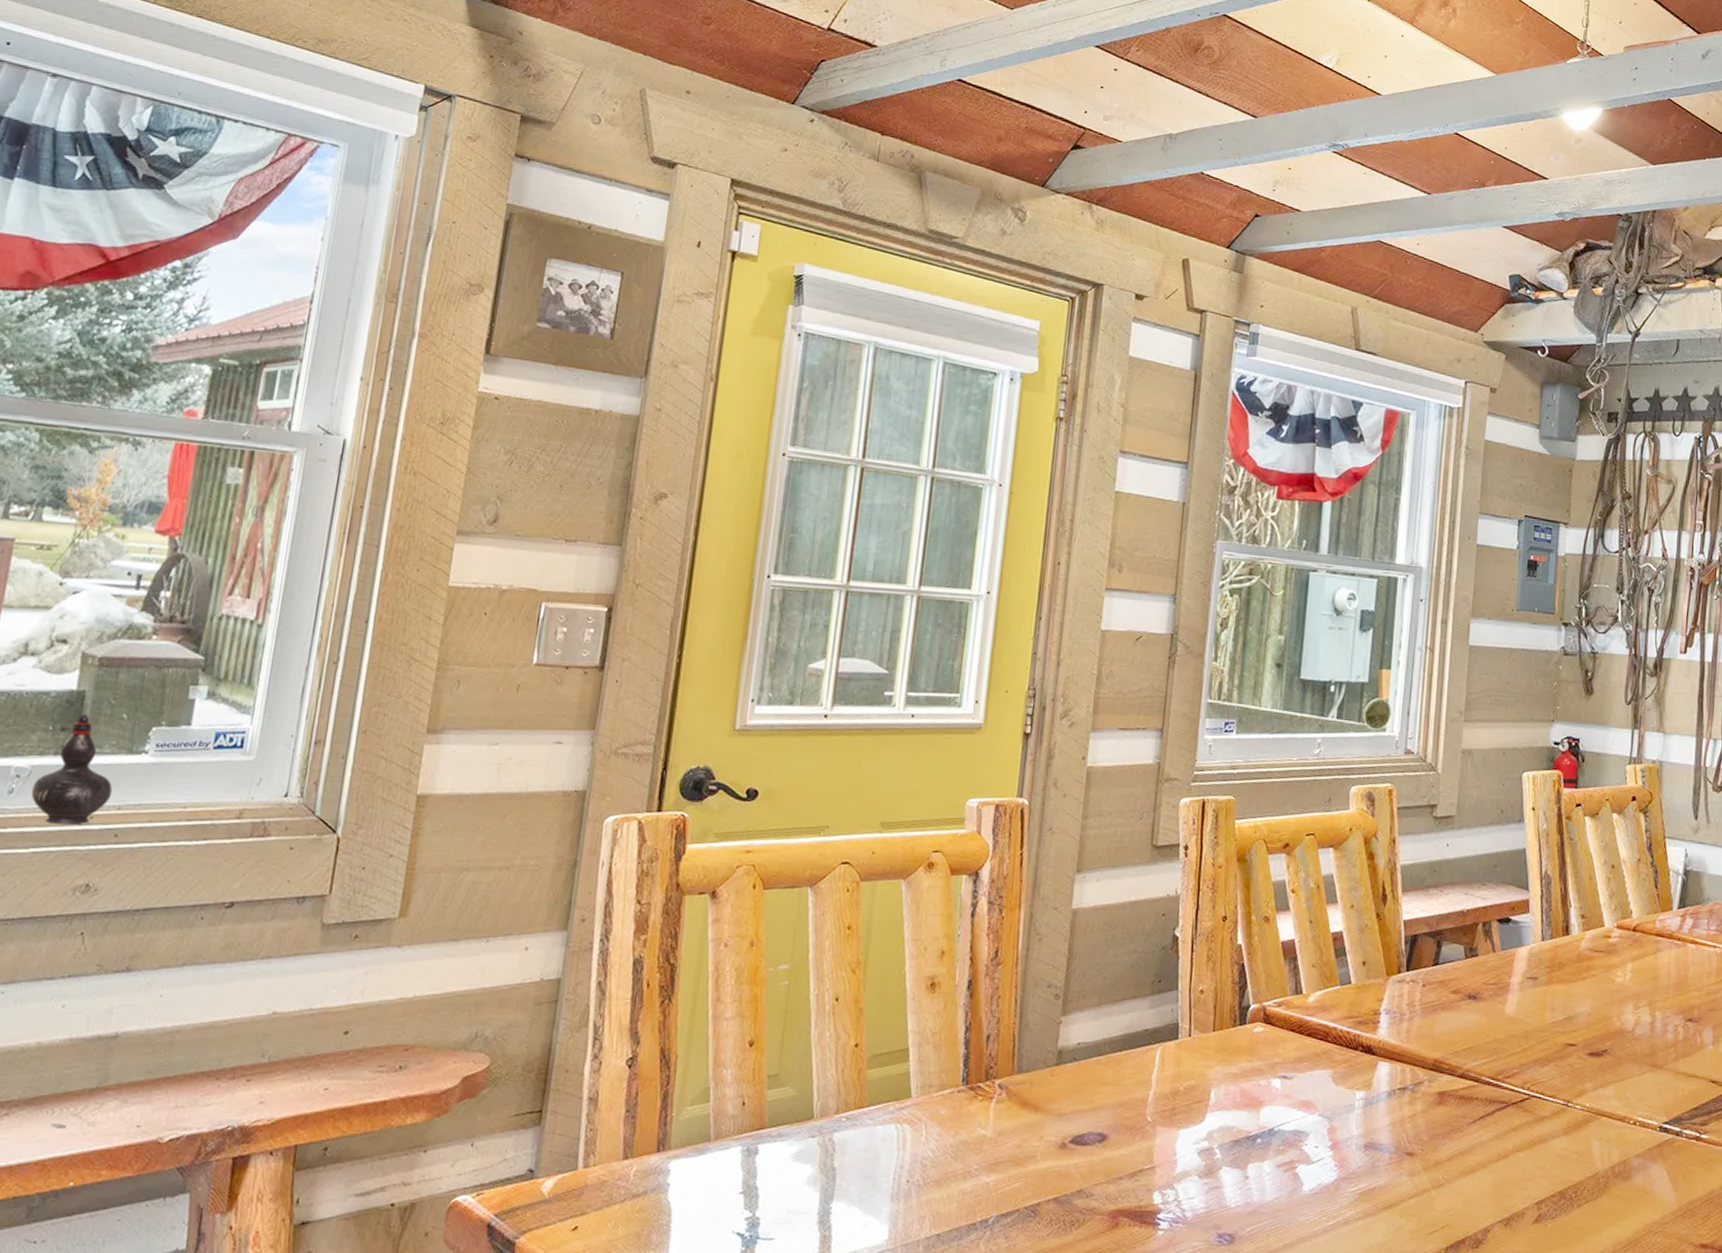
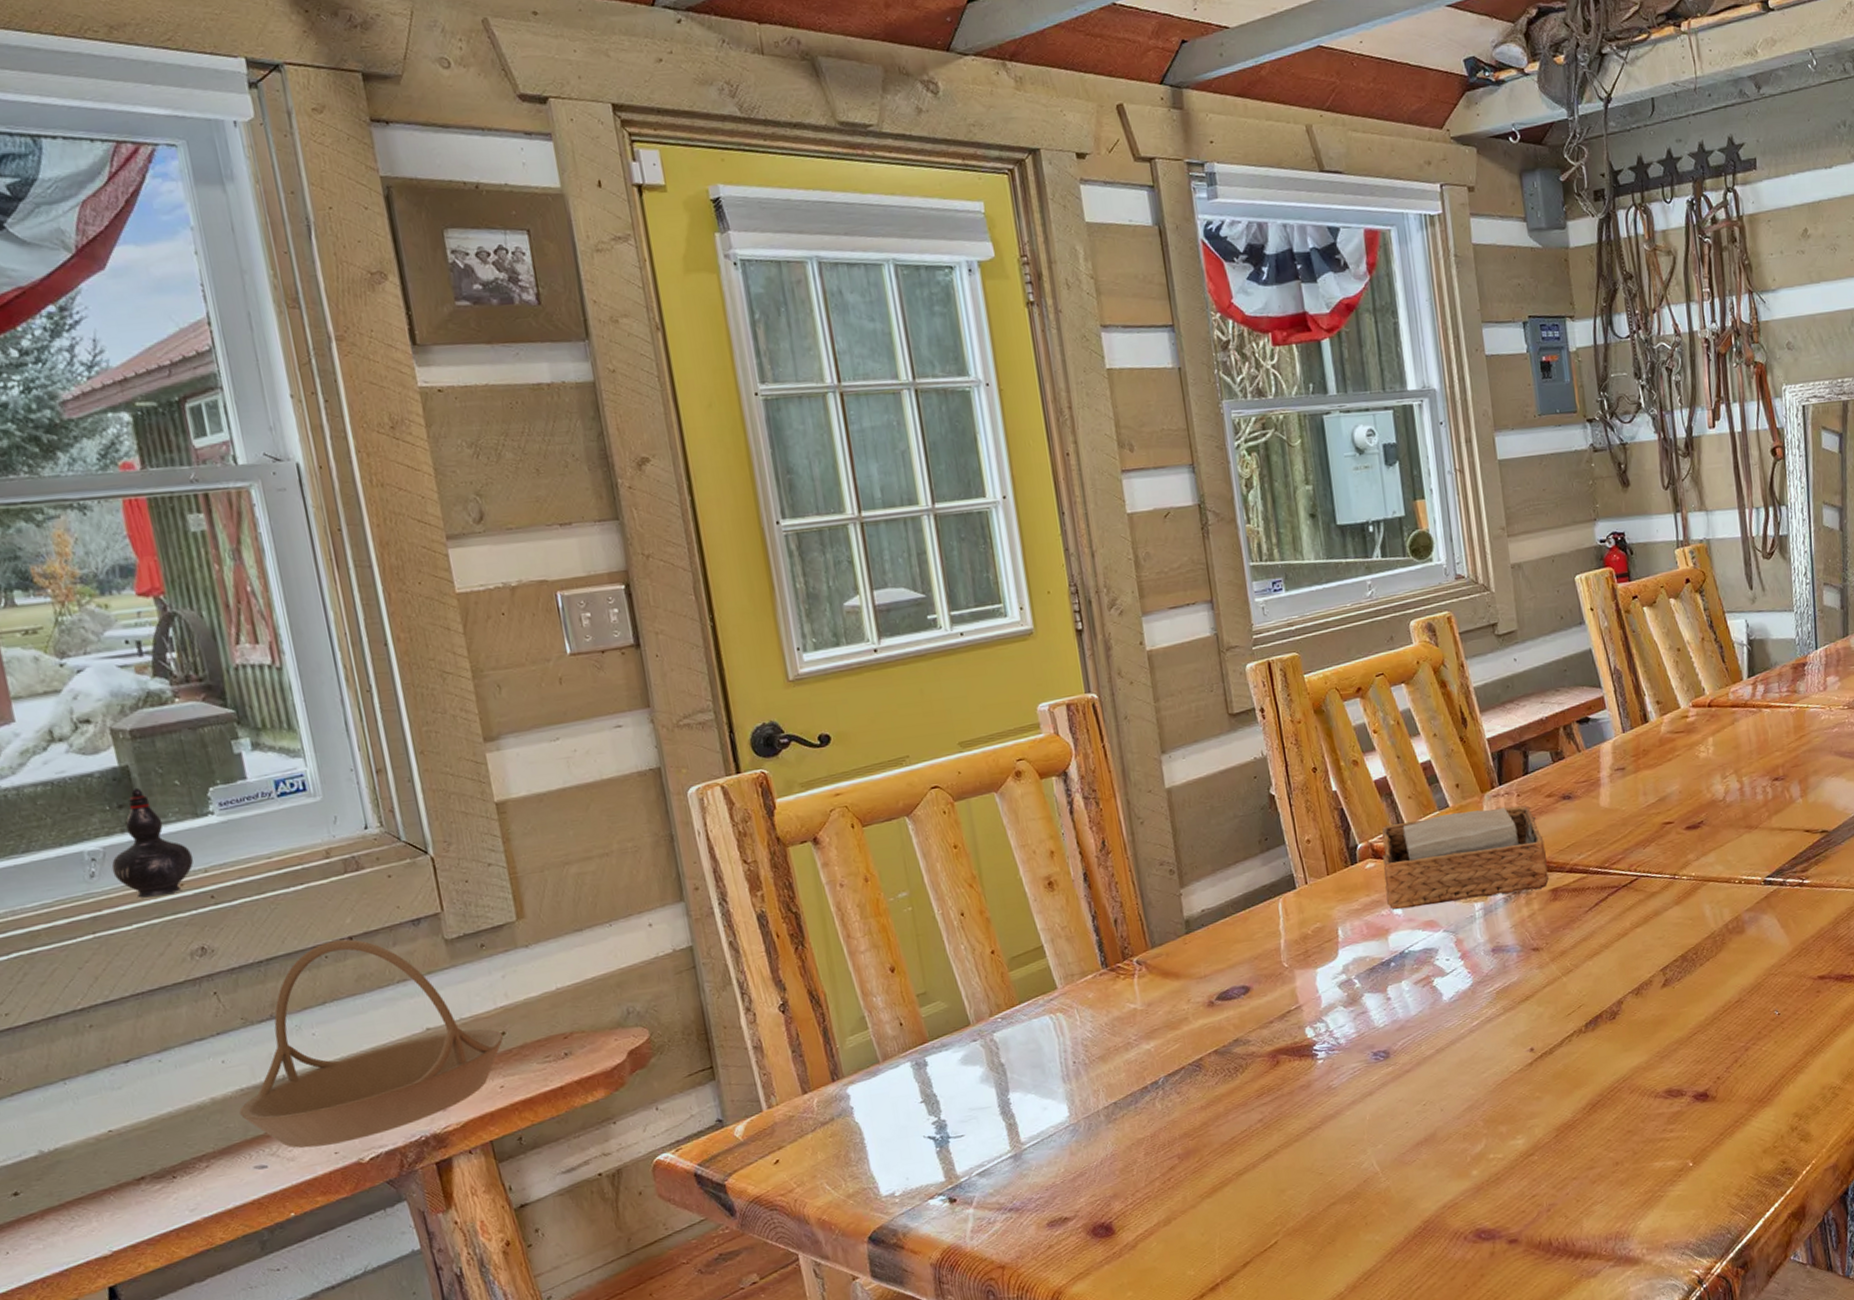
basket: none [59,903,346,1117] -> present [239,939,504,1149]
napkin holder: none [1268,990,1441,1089] -> present [1382,805,1549,910]

